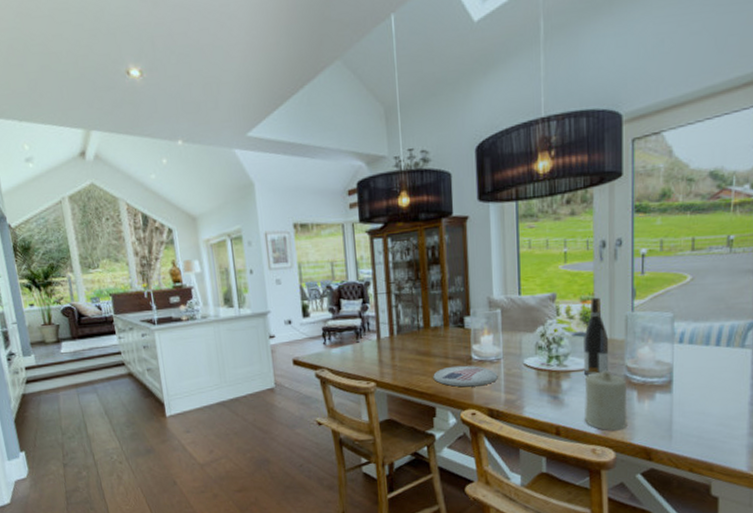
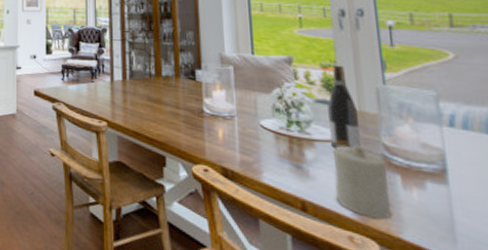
plate: present [433,365,498,388] -> none [164,117,232,142]

